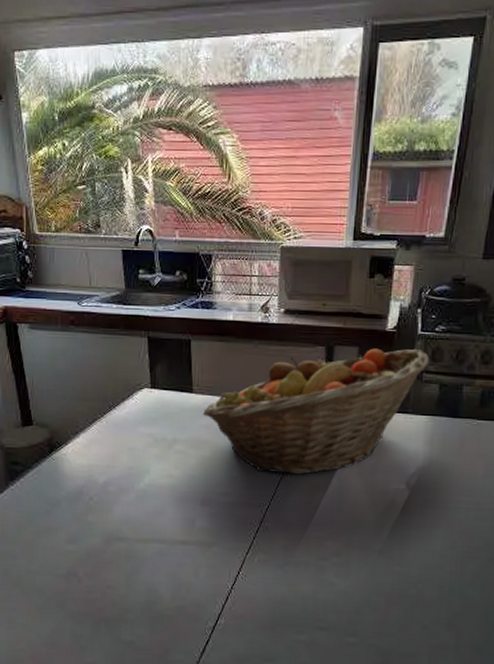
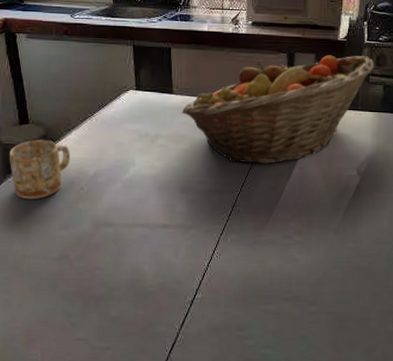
mug: none [11,443,79,510] -> present [8,140,71,200]

